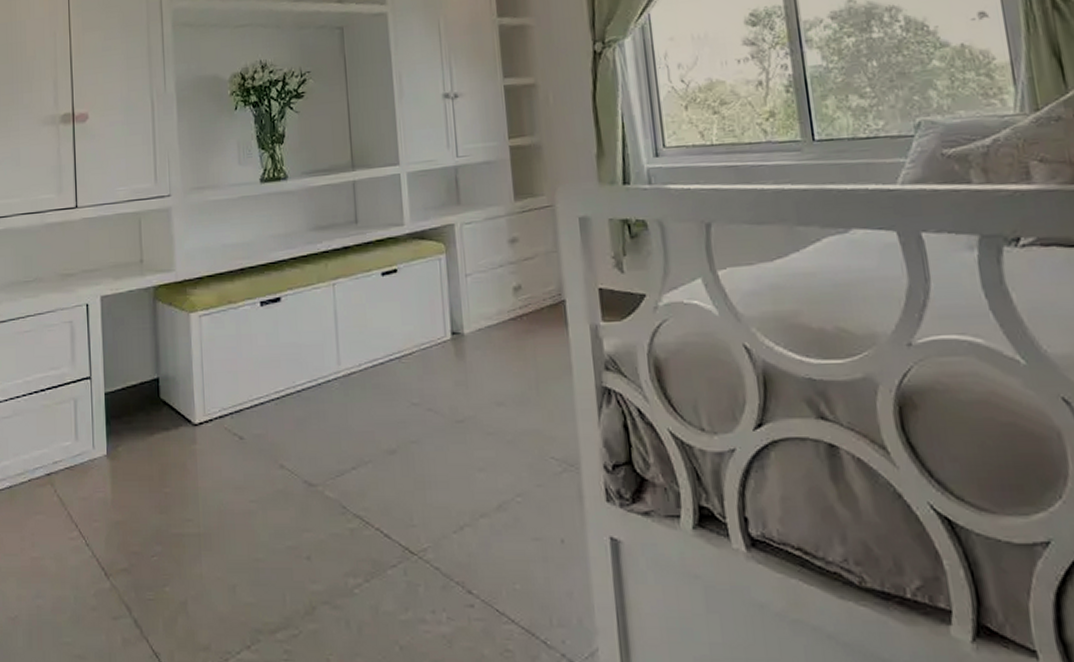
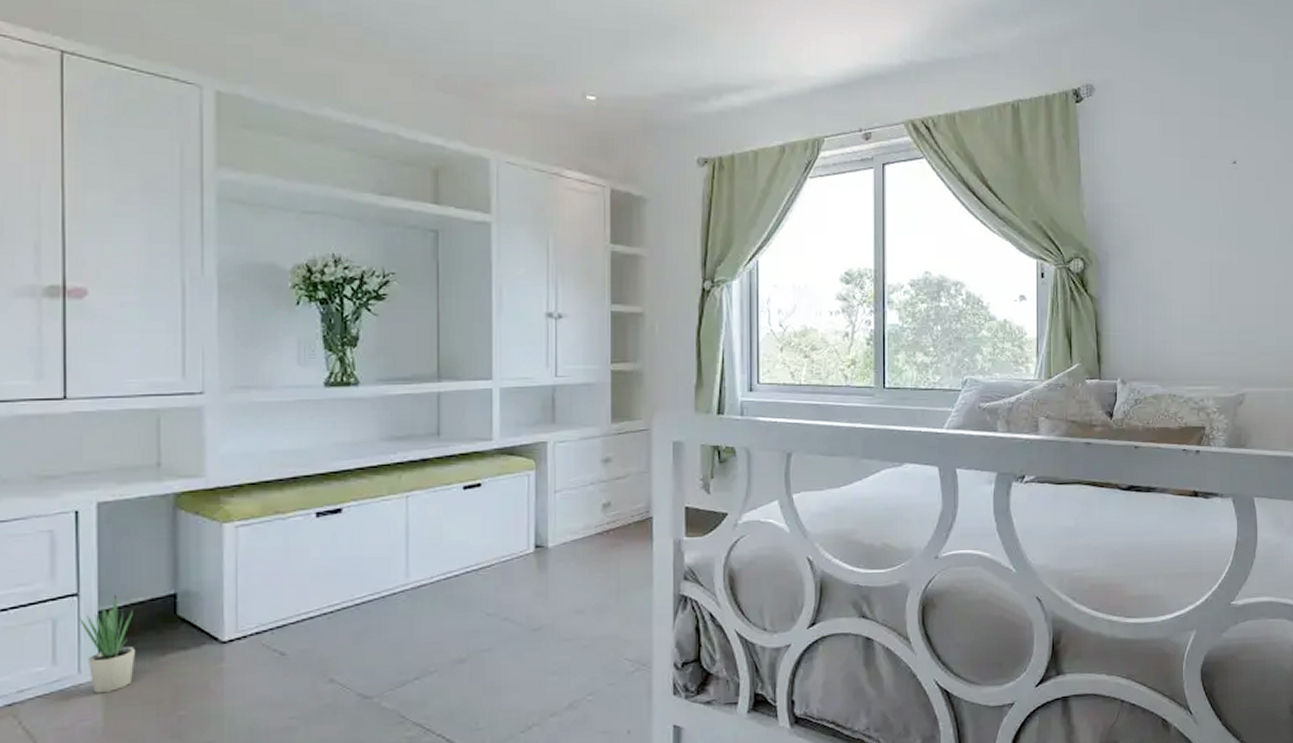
potted plant: none [91,378,132,468] -> present [78,594,136,694]

